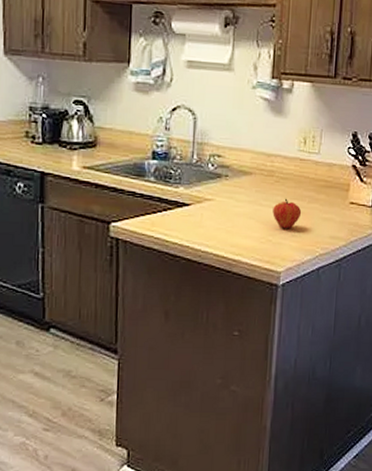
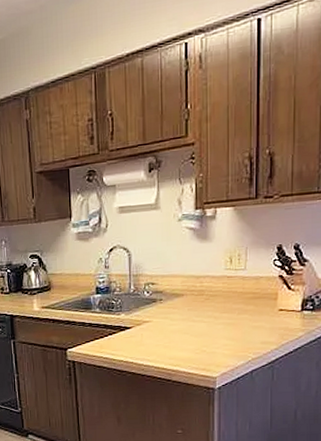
fruit: present [272,198,302,229] -> none [205,313,232,340]

